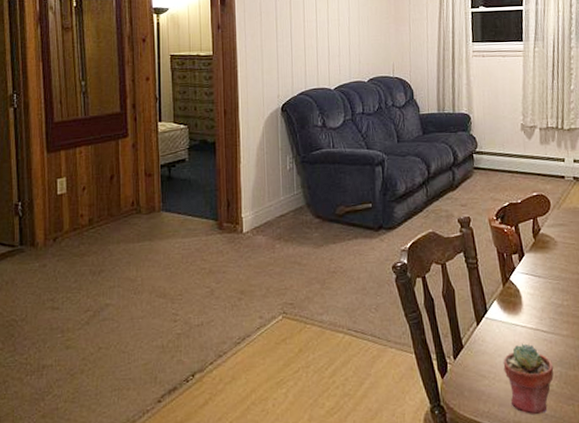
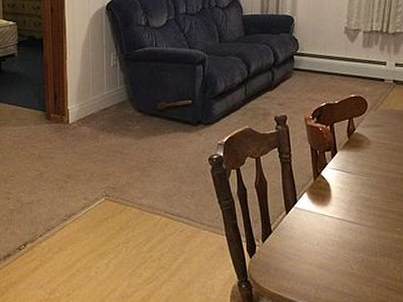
potted succulent: present [503,343,554,414] -> none [308,232,356,292]

